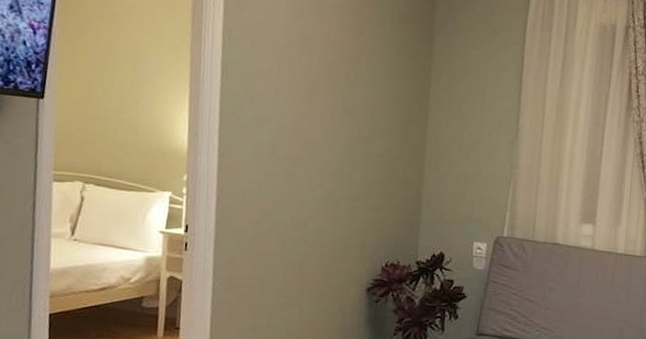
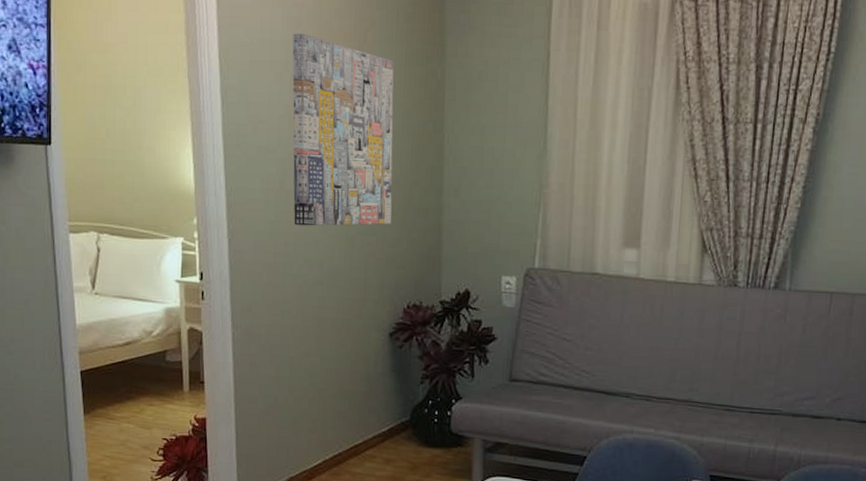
wall art: none [282,21,387,192] -> present [292,33,394,226]

